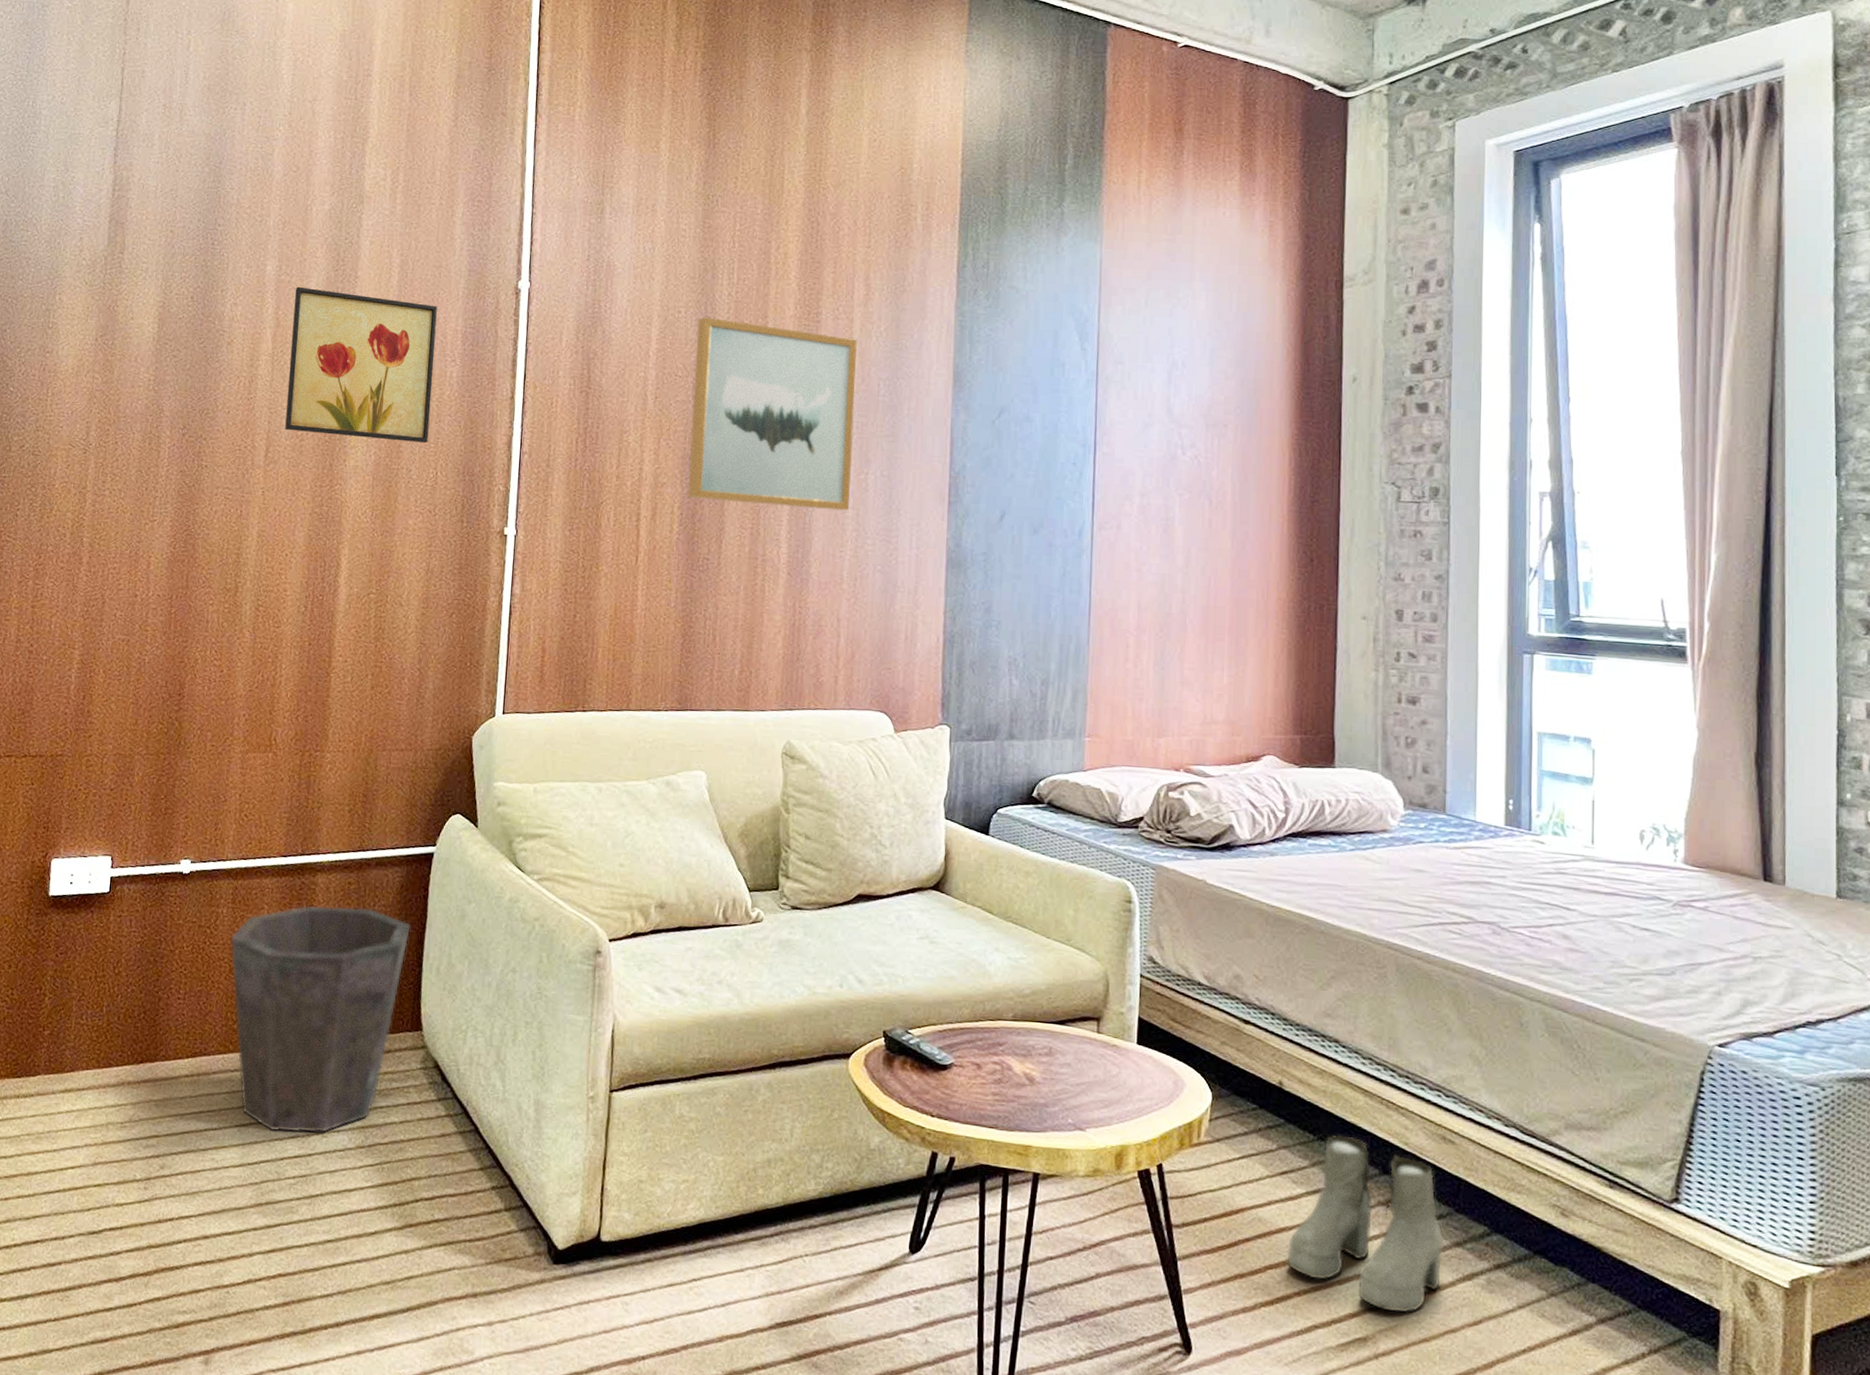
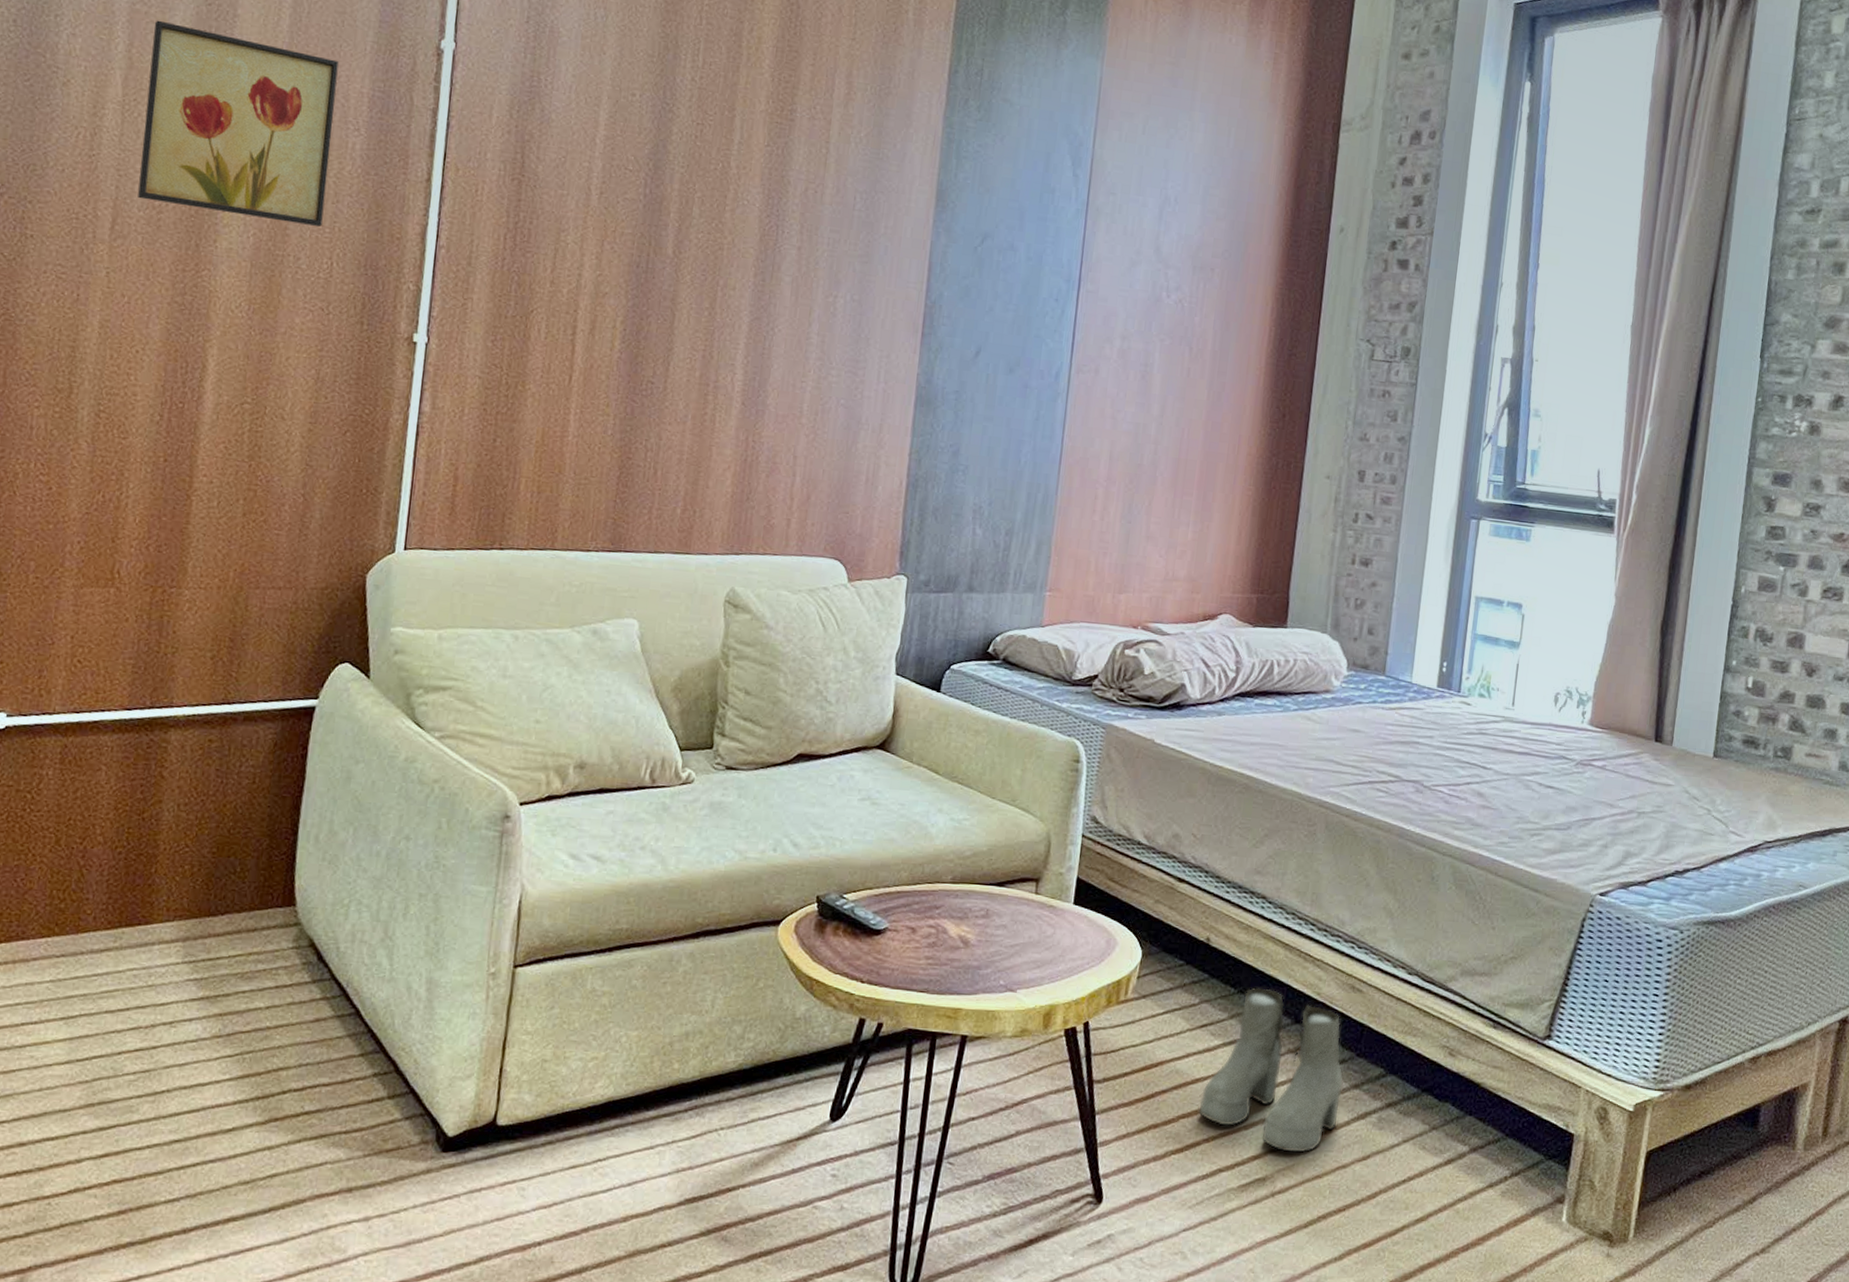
waste bin: present [230,905,410,1133] -> none [57,766,285,1023]
wall art: present [688,317,857,511] -> none [633,103,834,337]

